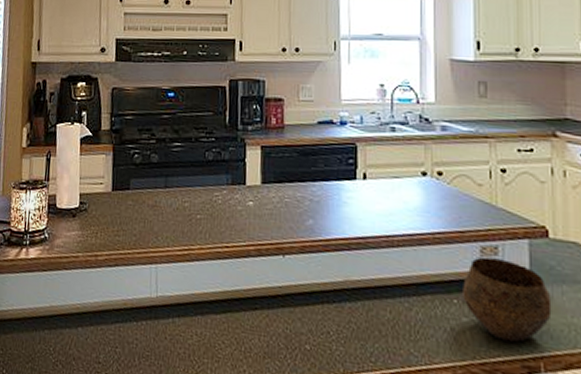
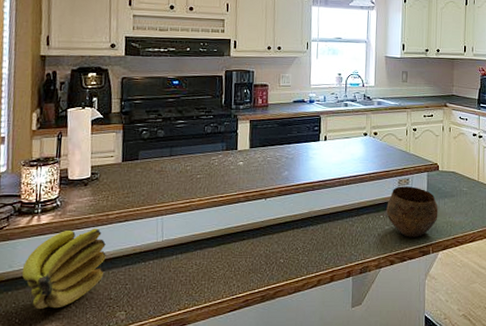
banana: none [9,269,95,364] -> present [21,228,106,309]

